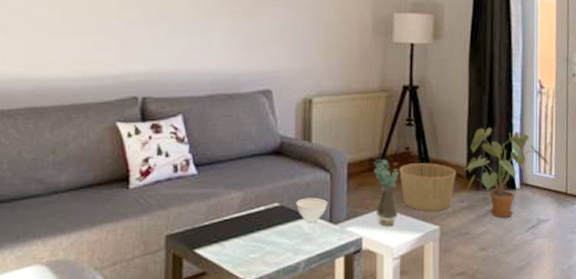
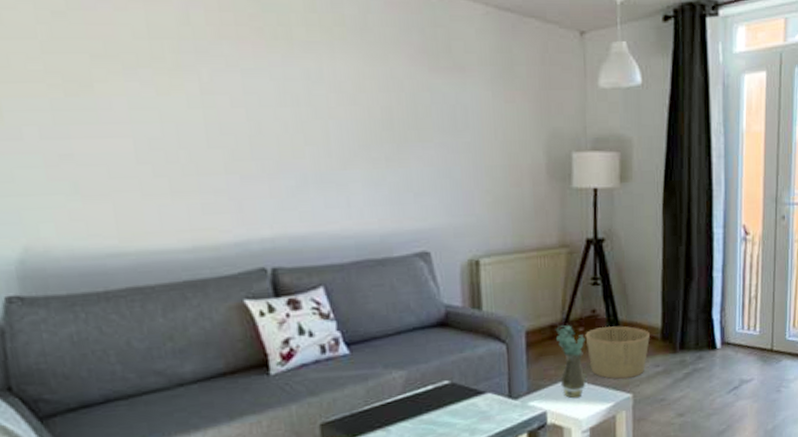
bowl: present [296,197,328,224] -> none [469,371,506,401]
house plant: present [465,127,552,218] -> none [660,282,757,381]

